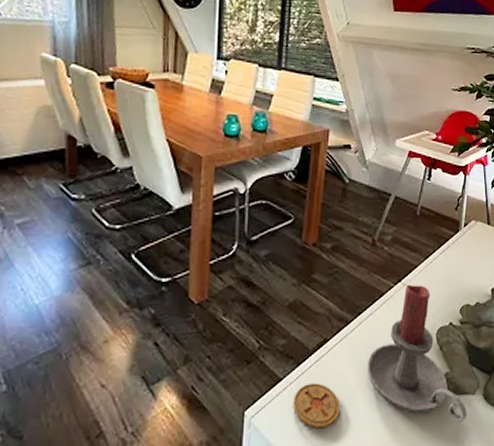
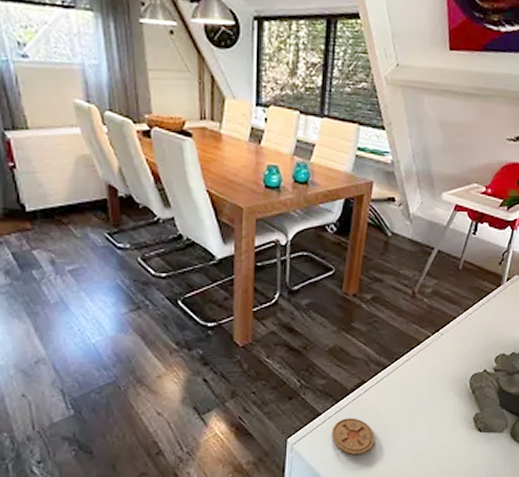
candle holder: present [368,284,468,422] -> none [402,334,494,455]

